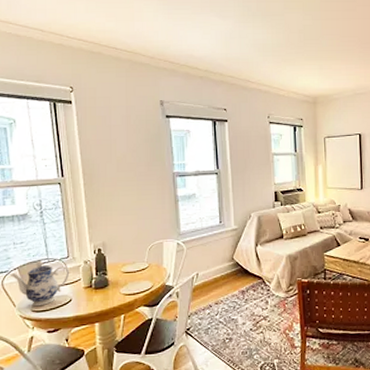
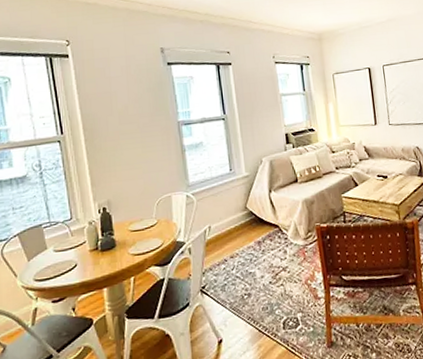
teapot: present [11,261,70,307] -> none [11,225,74,275]

